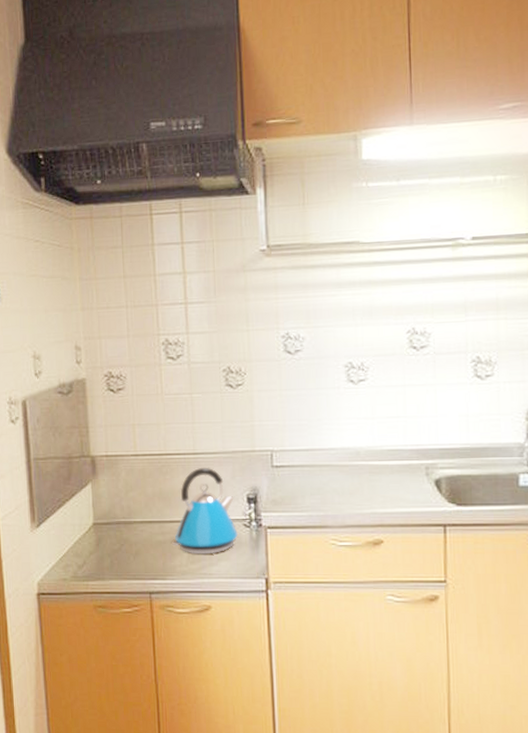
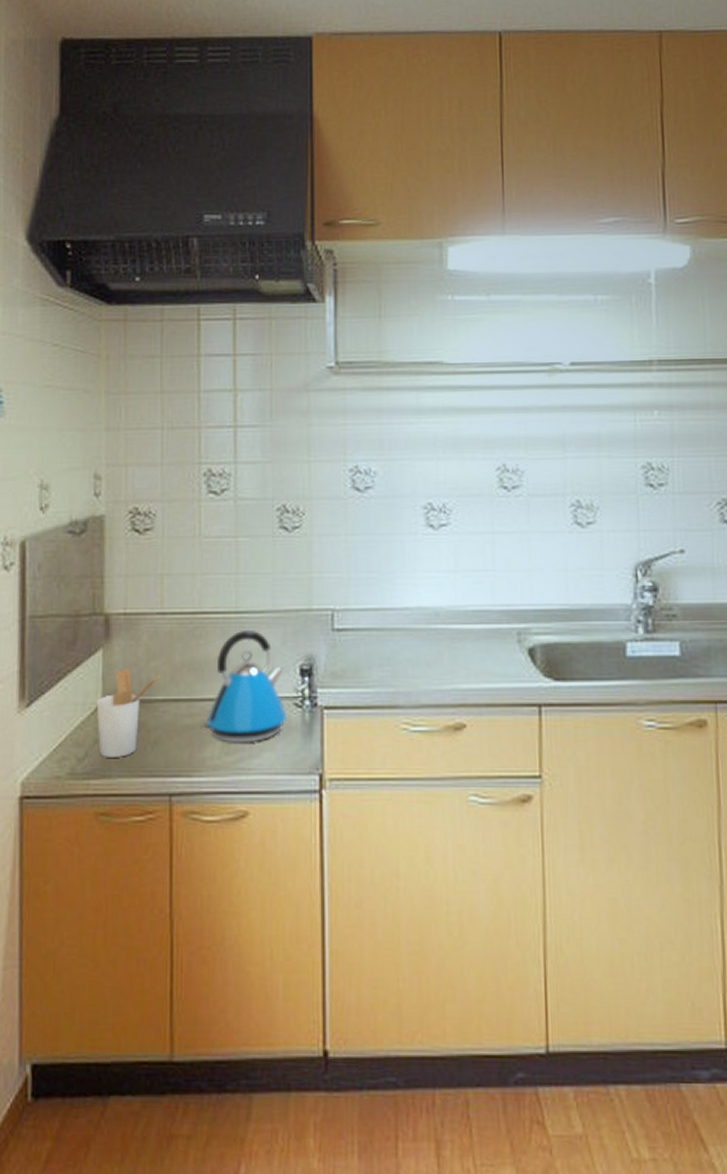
utensil holder: none [89,498,138,565] -> present [96,668,162,757]

